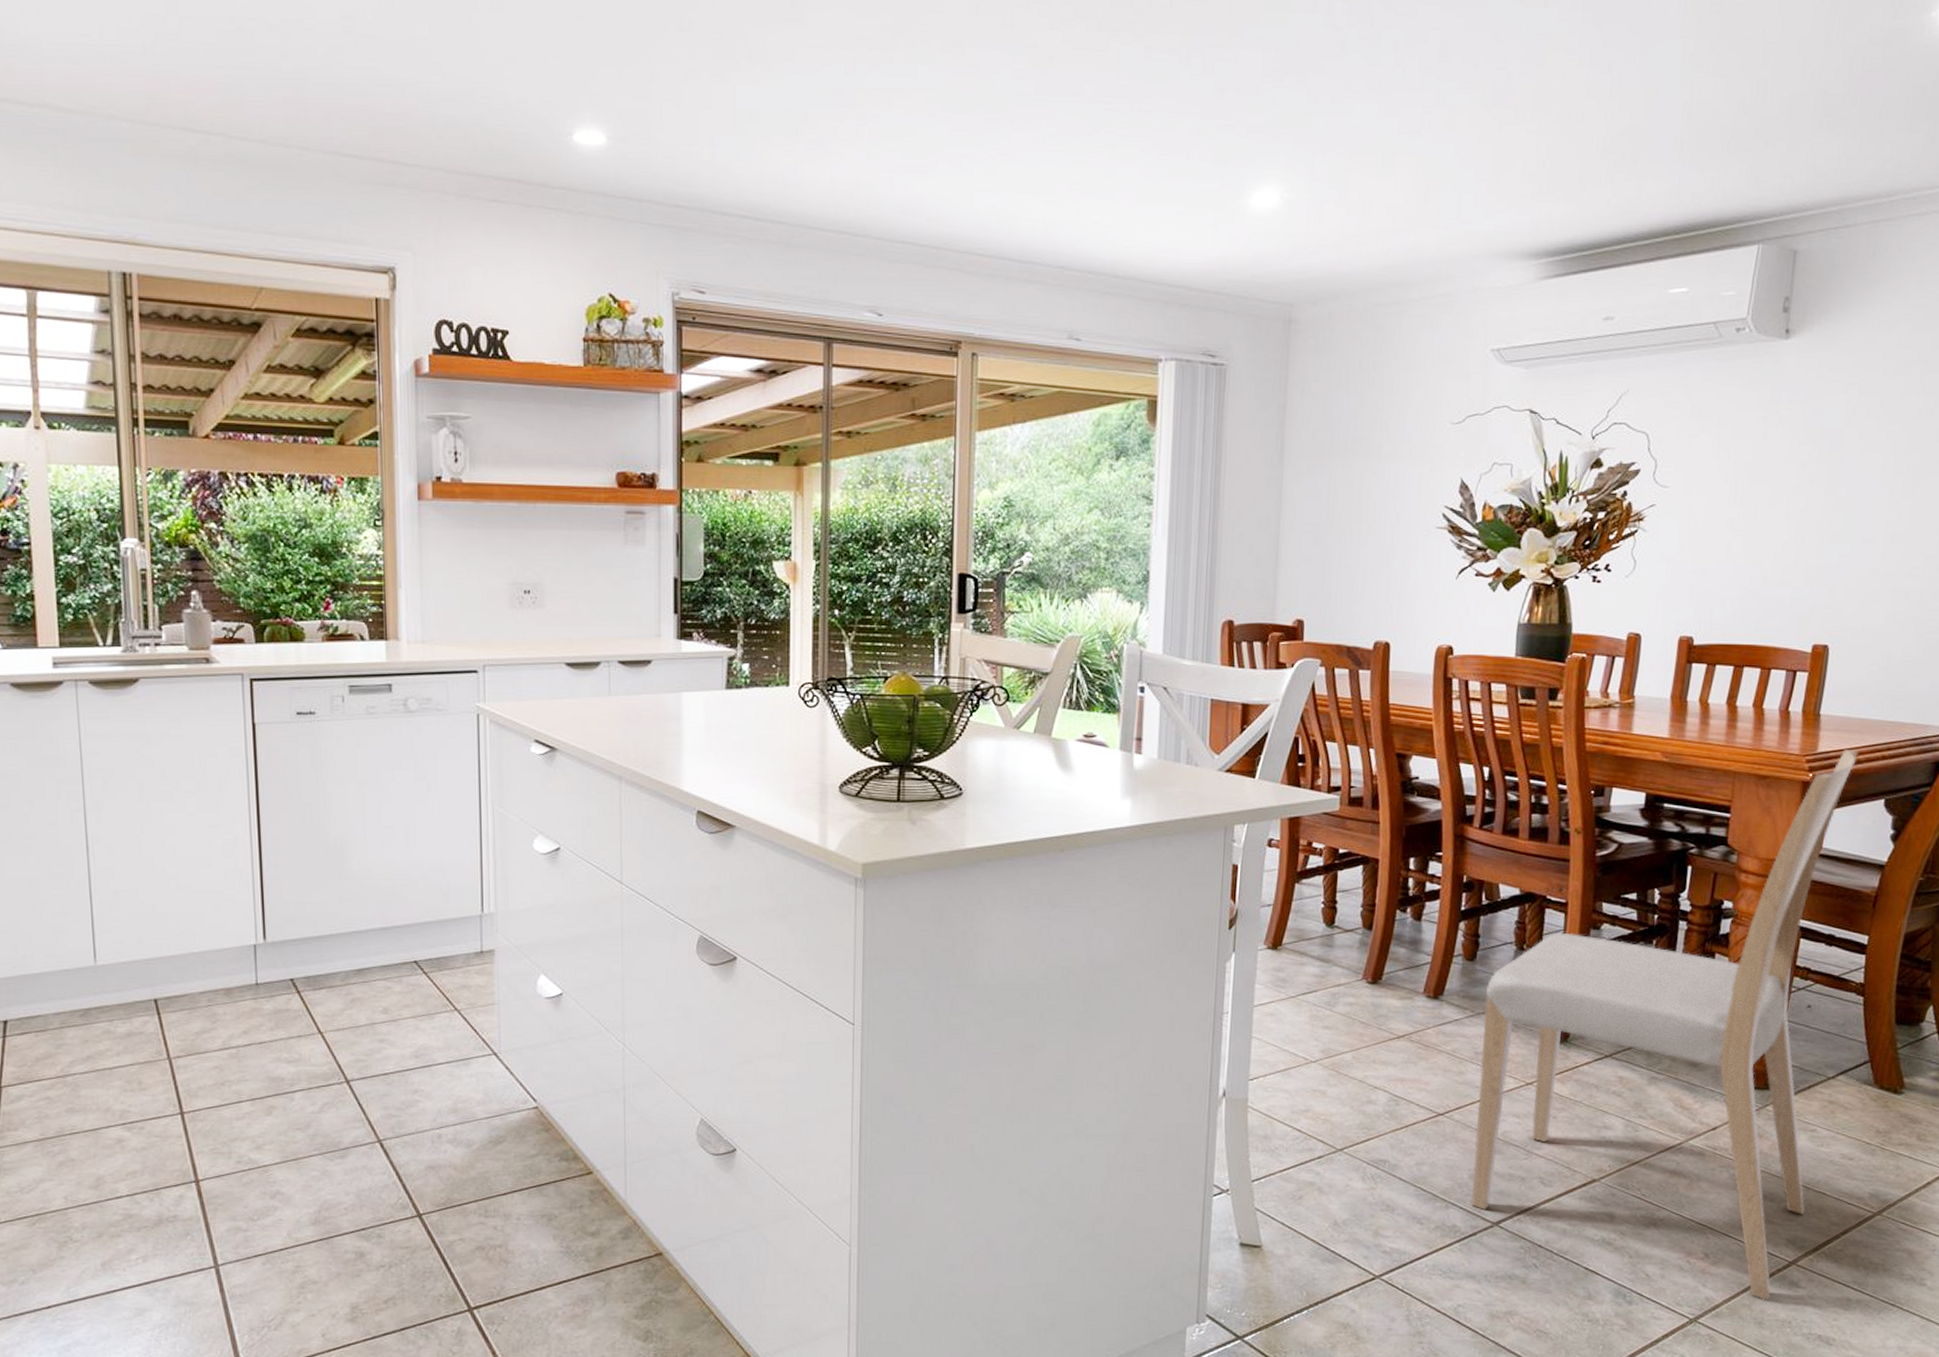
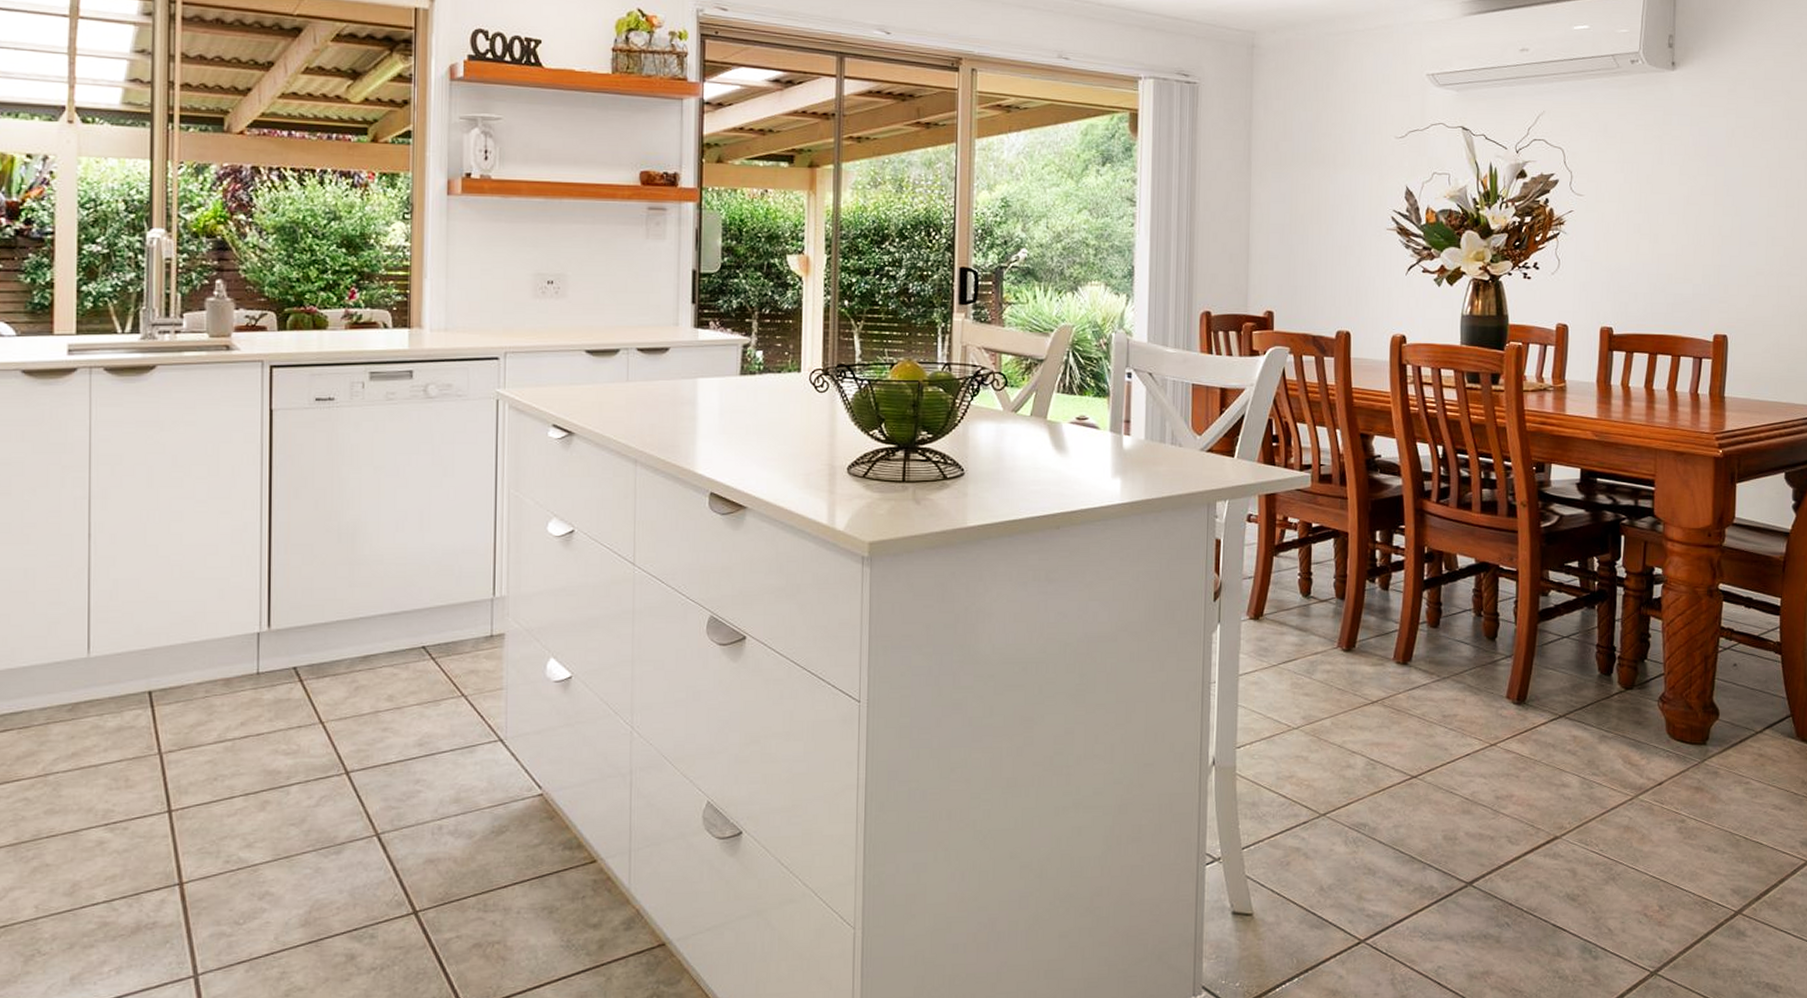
dining chair: present [1470,749,1858,1301] -> none [1445,428,1759,951]

